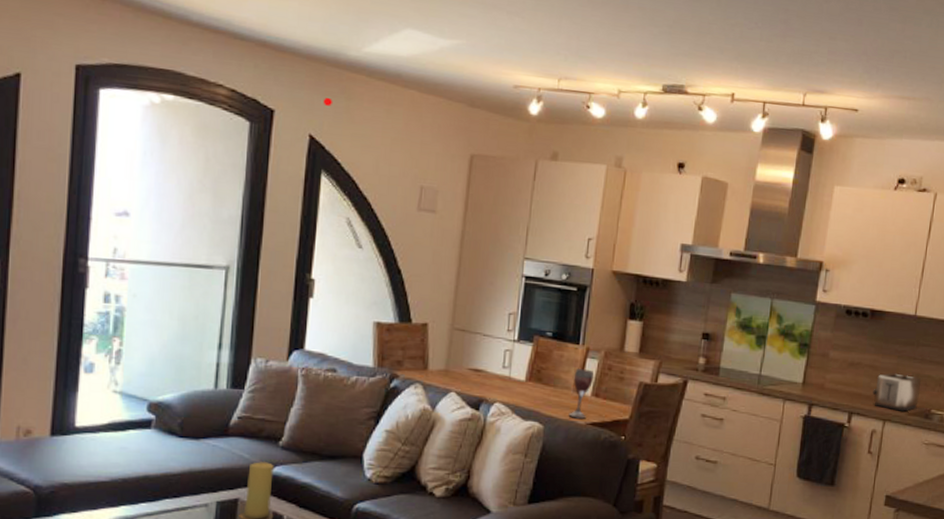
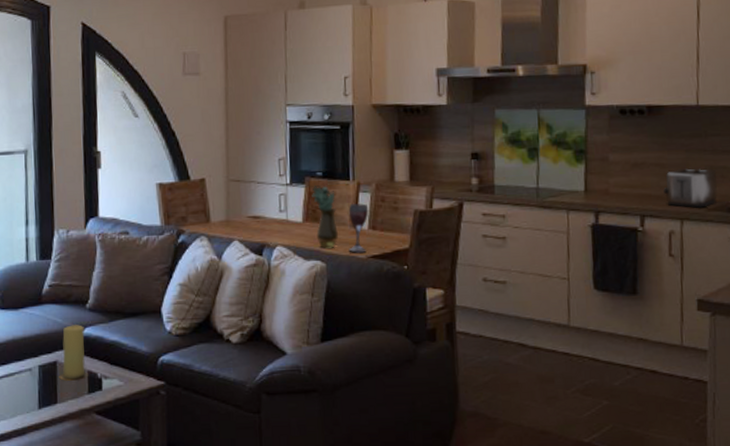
vase: none [537,343,563,411] -> present [312,183,338,249]

